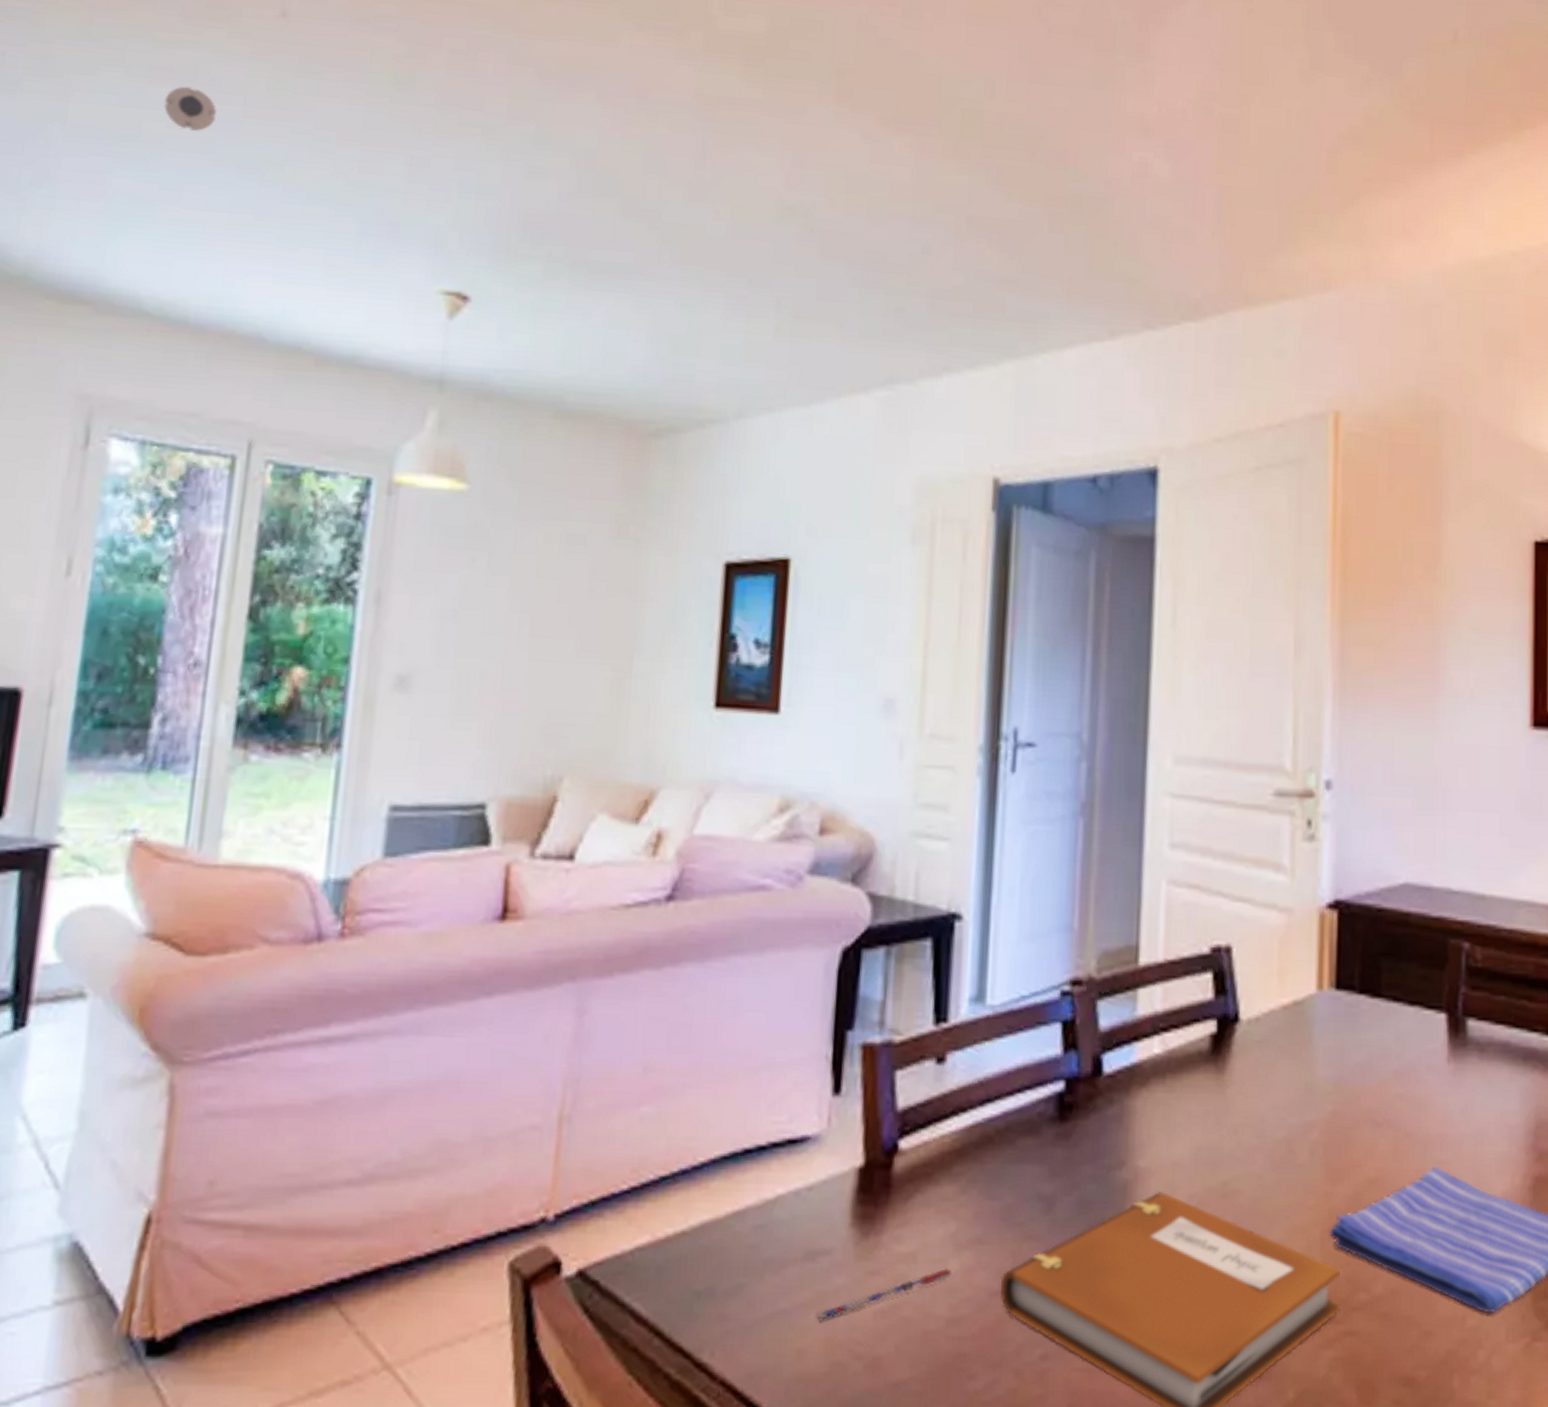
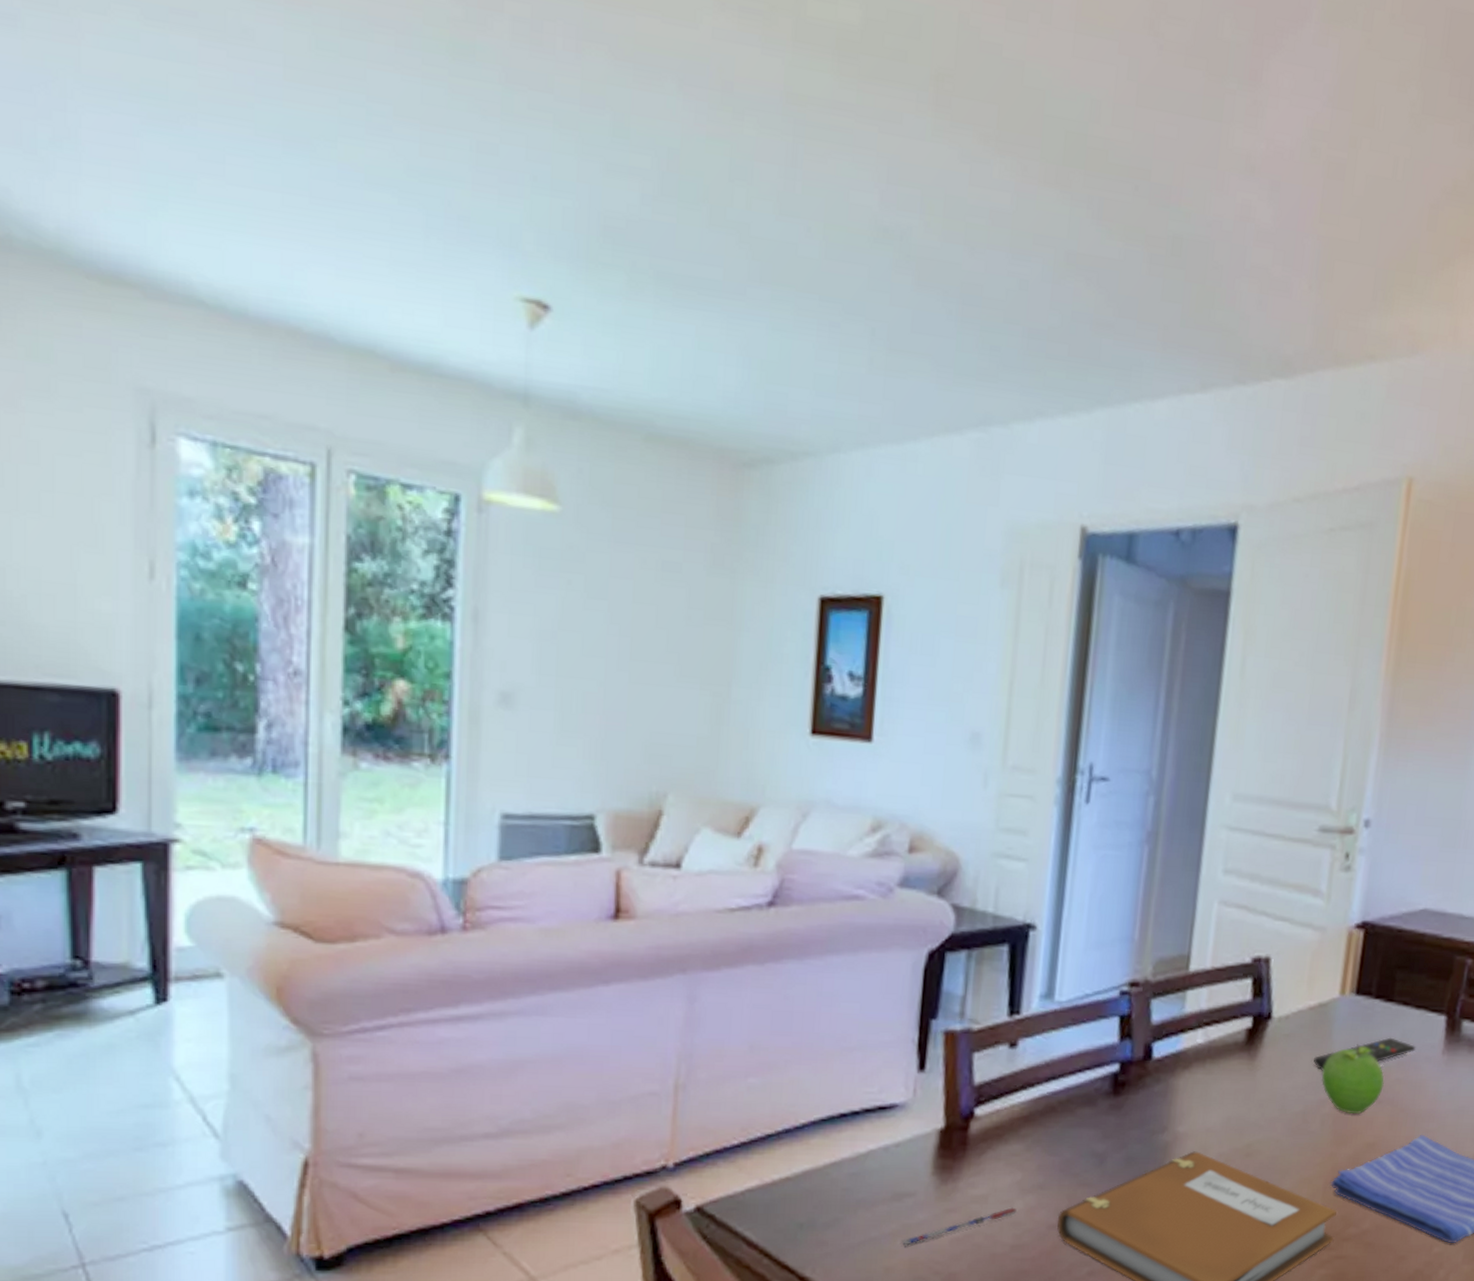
smoke detector: present [164,86,217,131] -> none [192,37,253,93]
remote control: none [1294,1042,1415,1086] -> present [1313,1037,1416,1071]
fruit: none [1305,1051,1381,1142] -> present [1321,1044,1384,1115]

